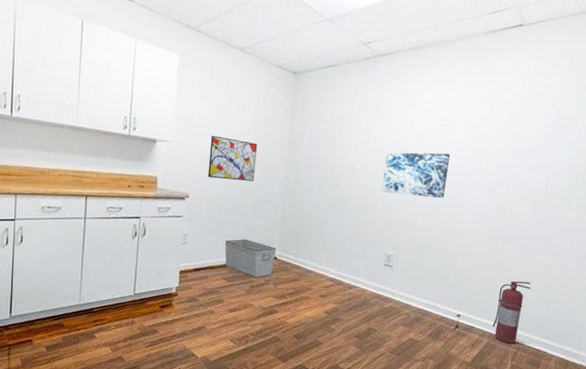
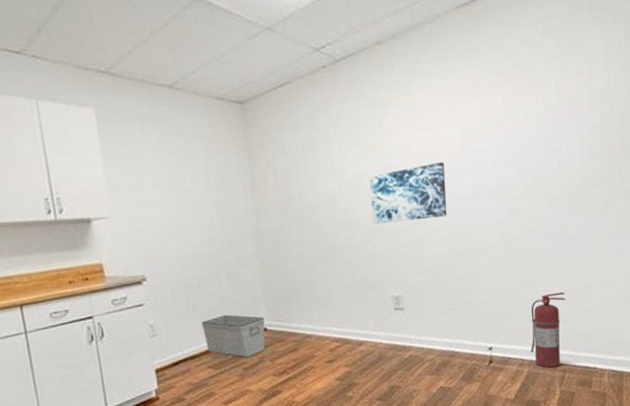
wall art: present [207,135,258,181] -> none [156,197,220,252]

